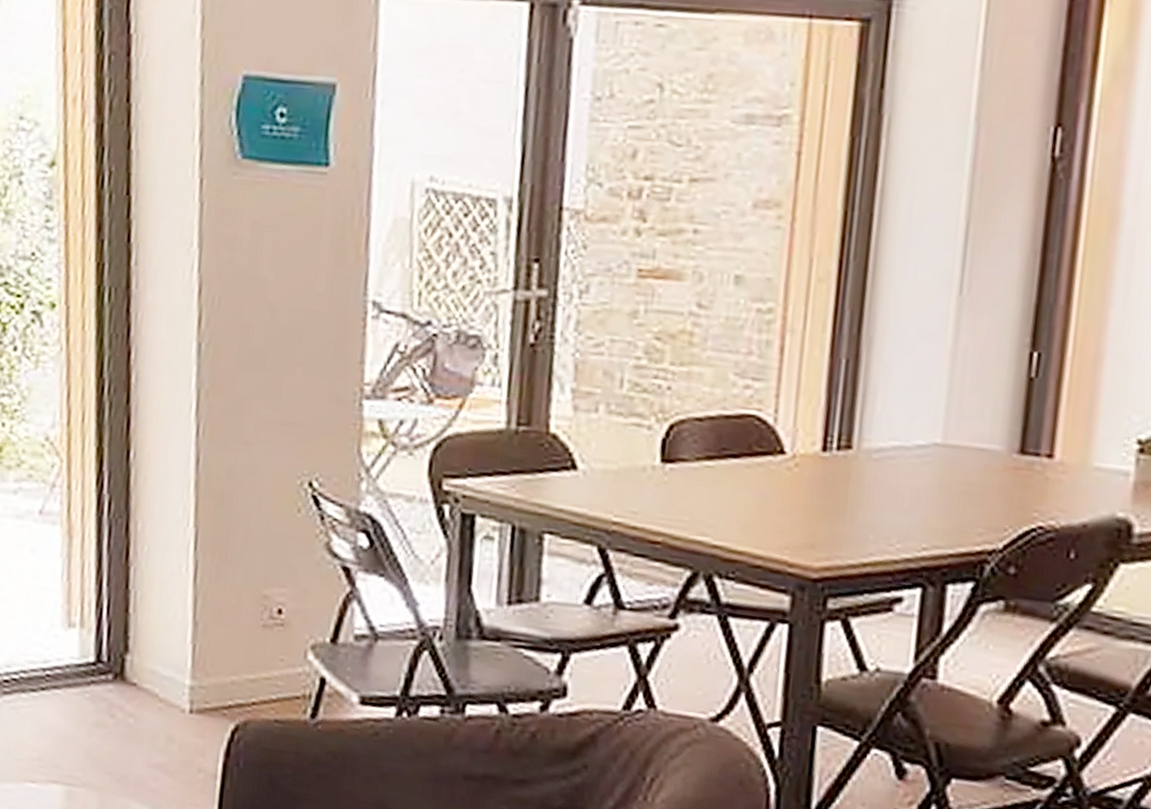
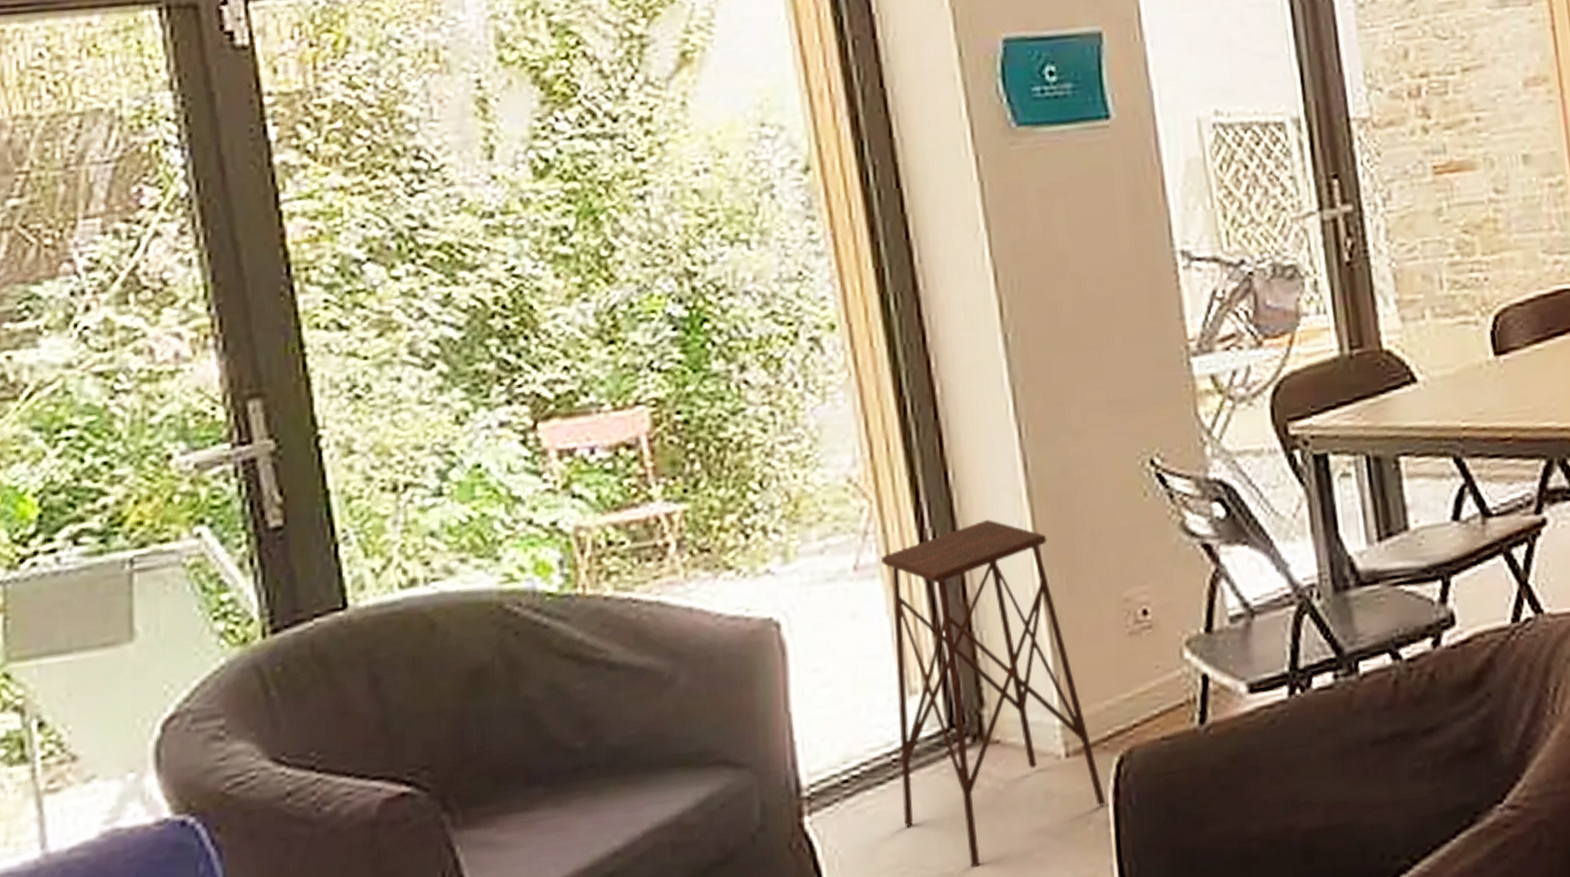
side table: none [48,498,218,780] -> present [881,519,1106,868]

